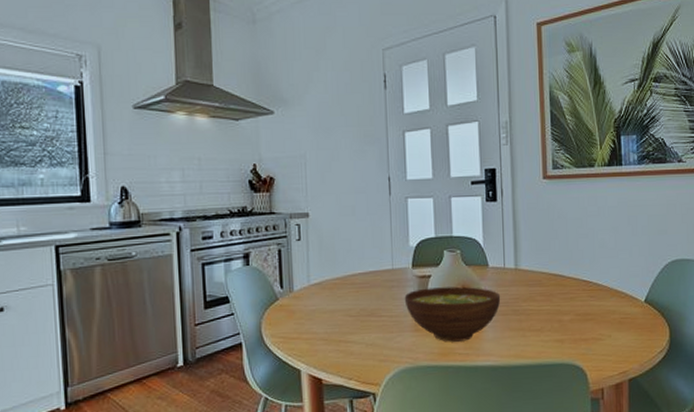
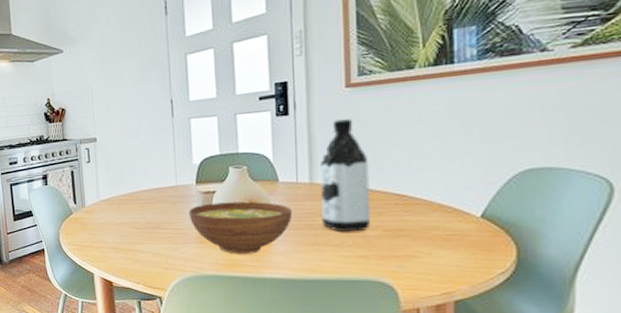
water bottle: none [524,208,565,317] -> present [320,119,371,232]

